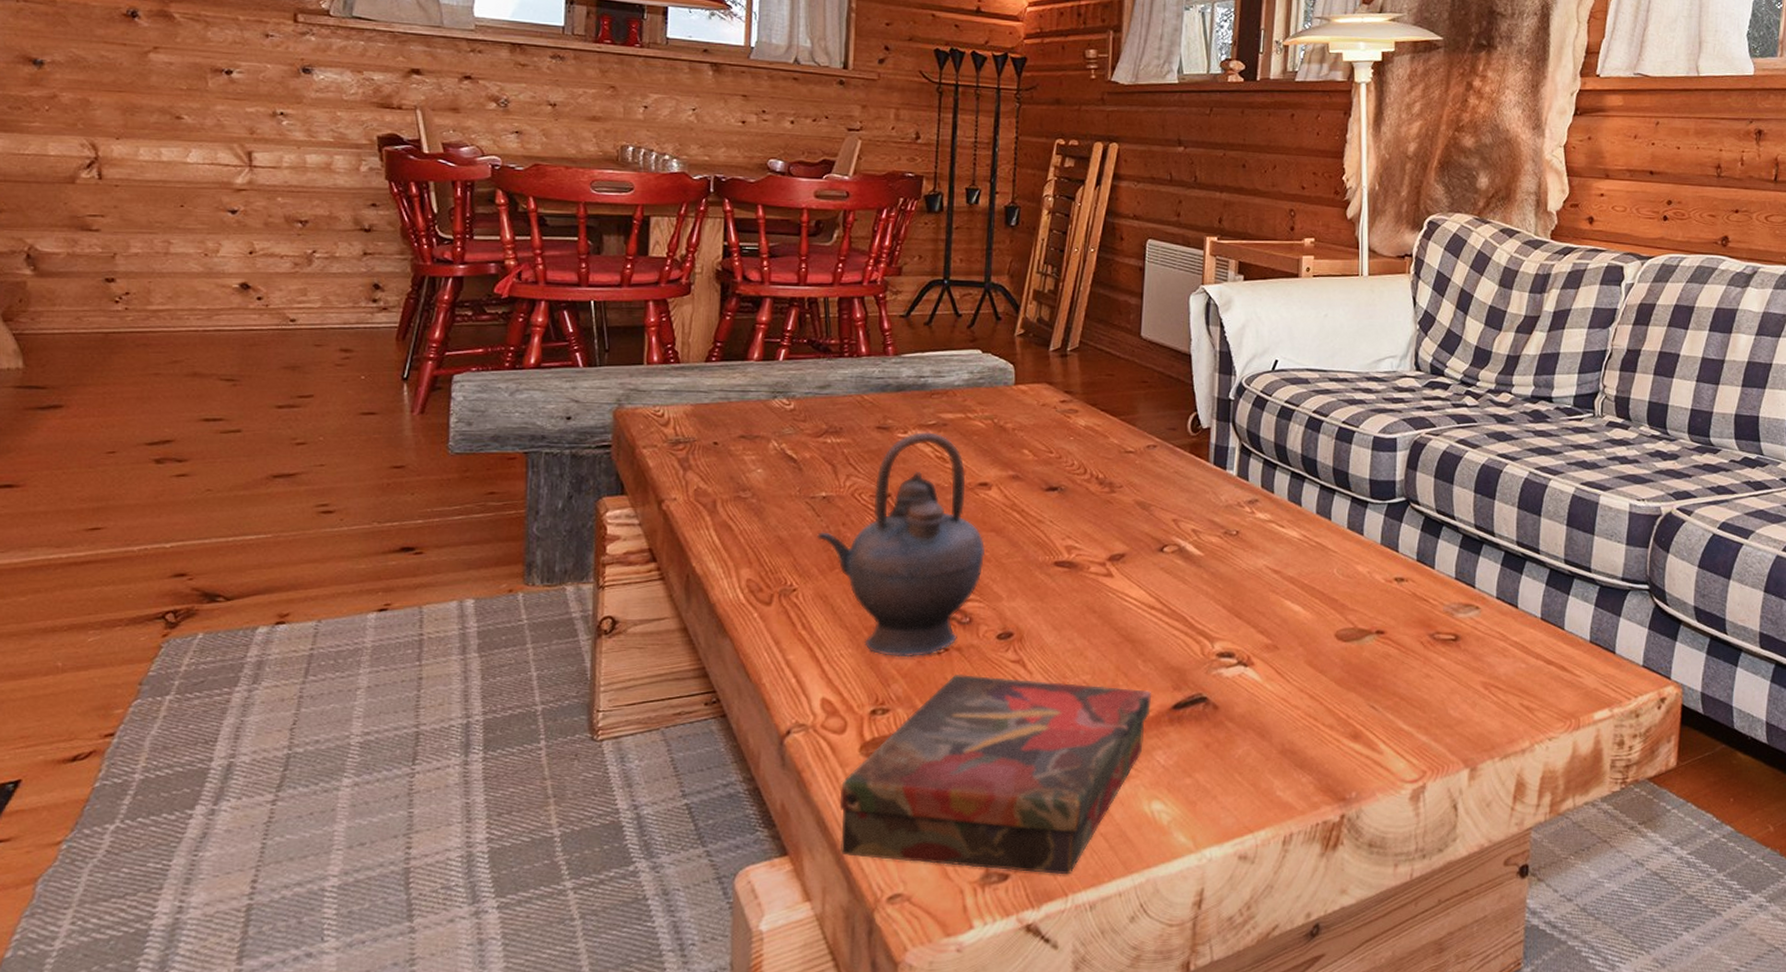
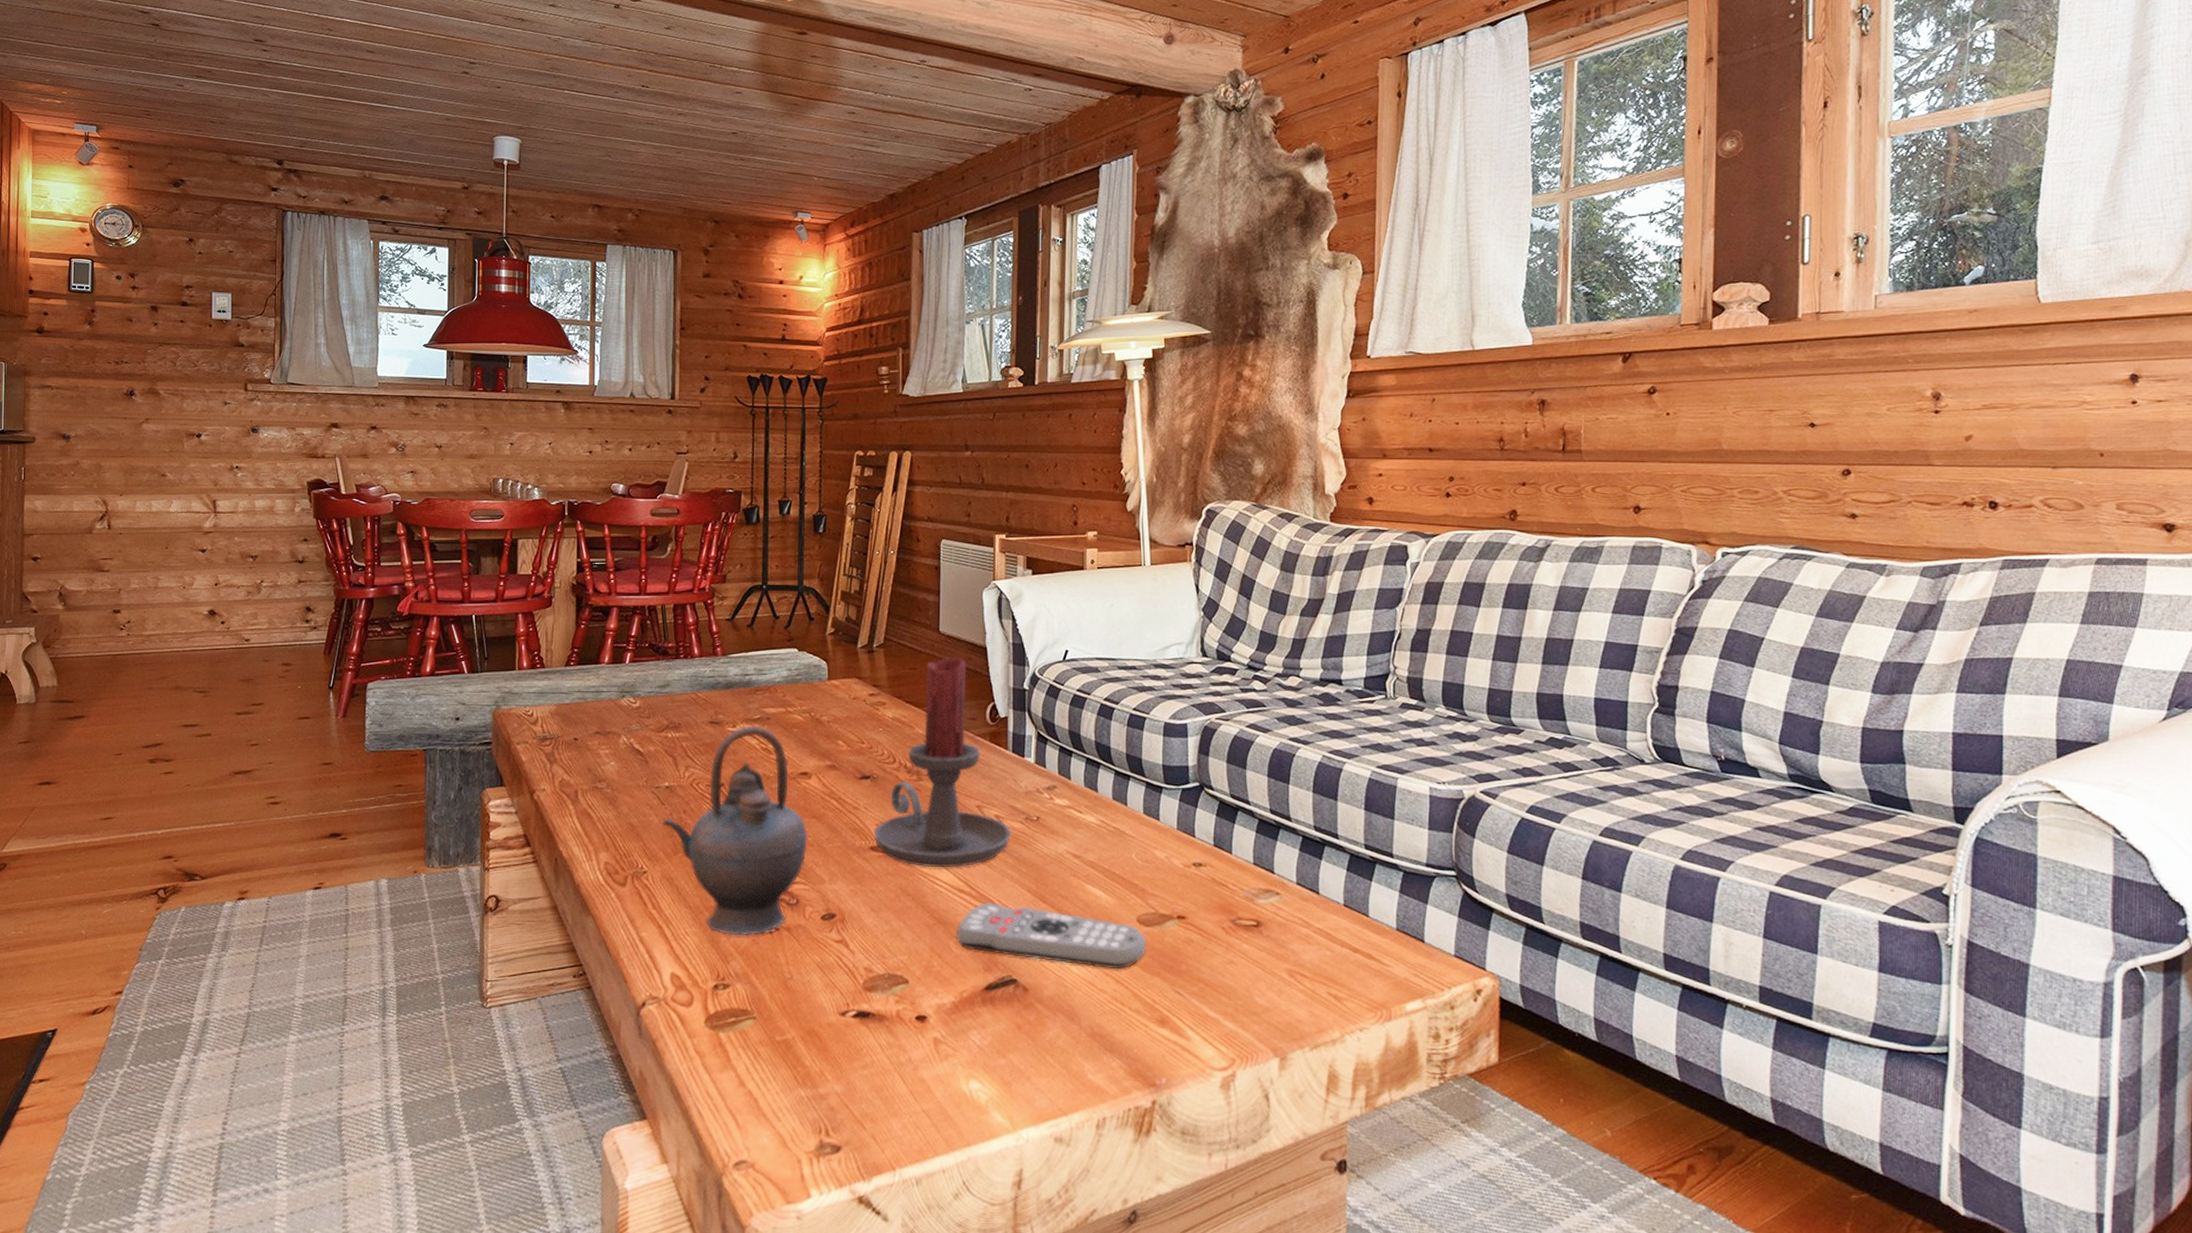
book: present [839,674,1152,875] -> none [689,952,965,1149]
candle holder: none [1059,363,1209,584] -> present [874,657,1011,868]
remote control: none [1144,619,1344,685] -> present [955,903,1147,970]

